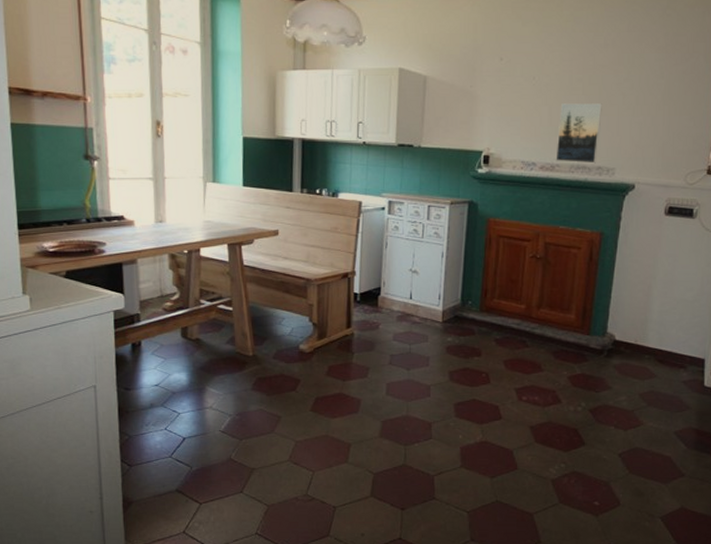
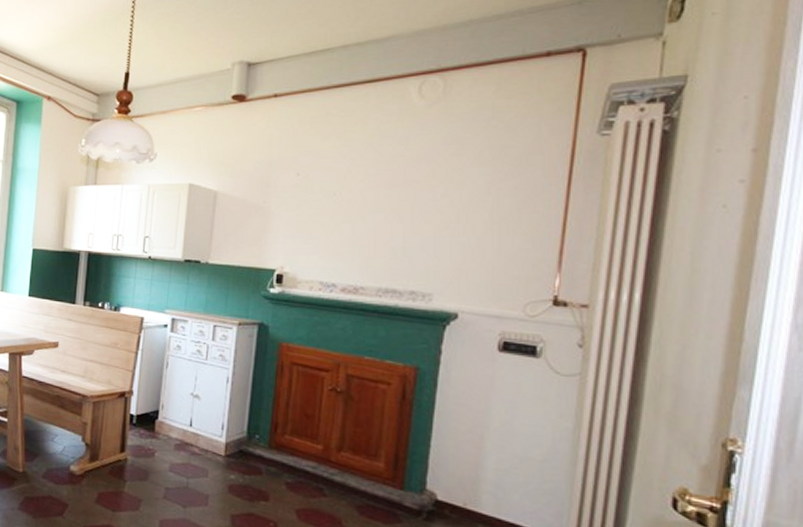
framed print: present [556,103,602,164] -> none [359,221,415,288]

